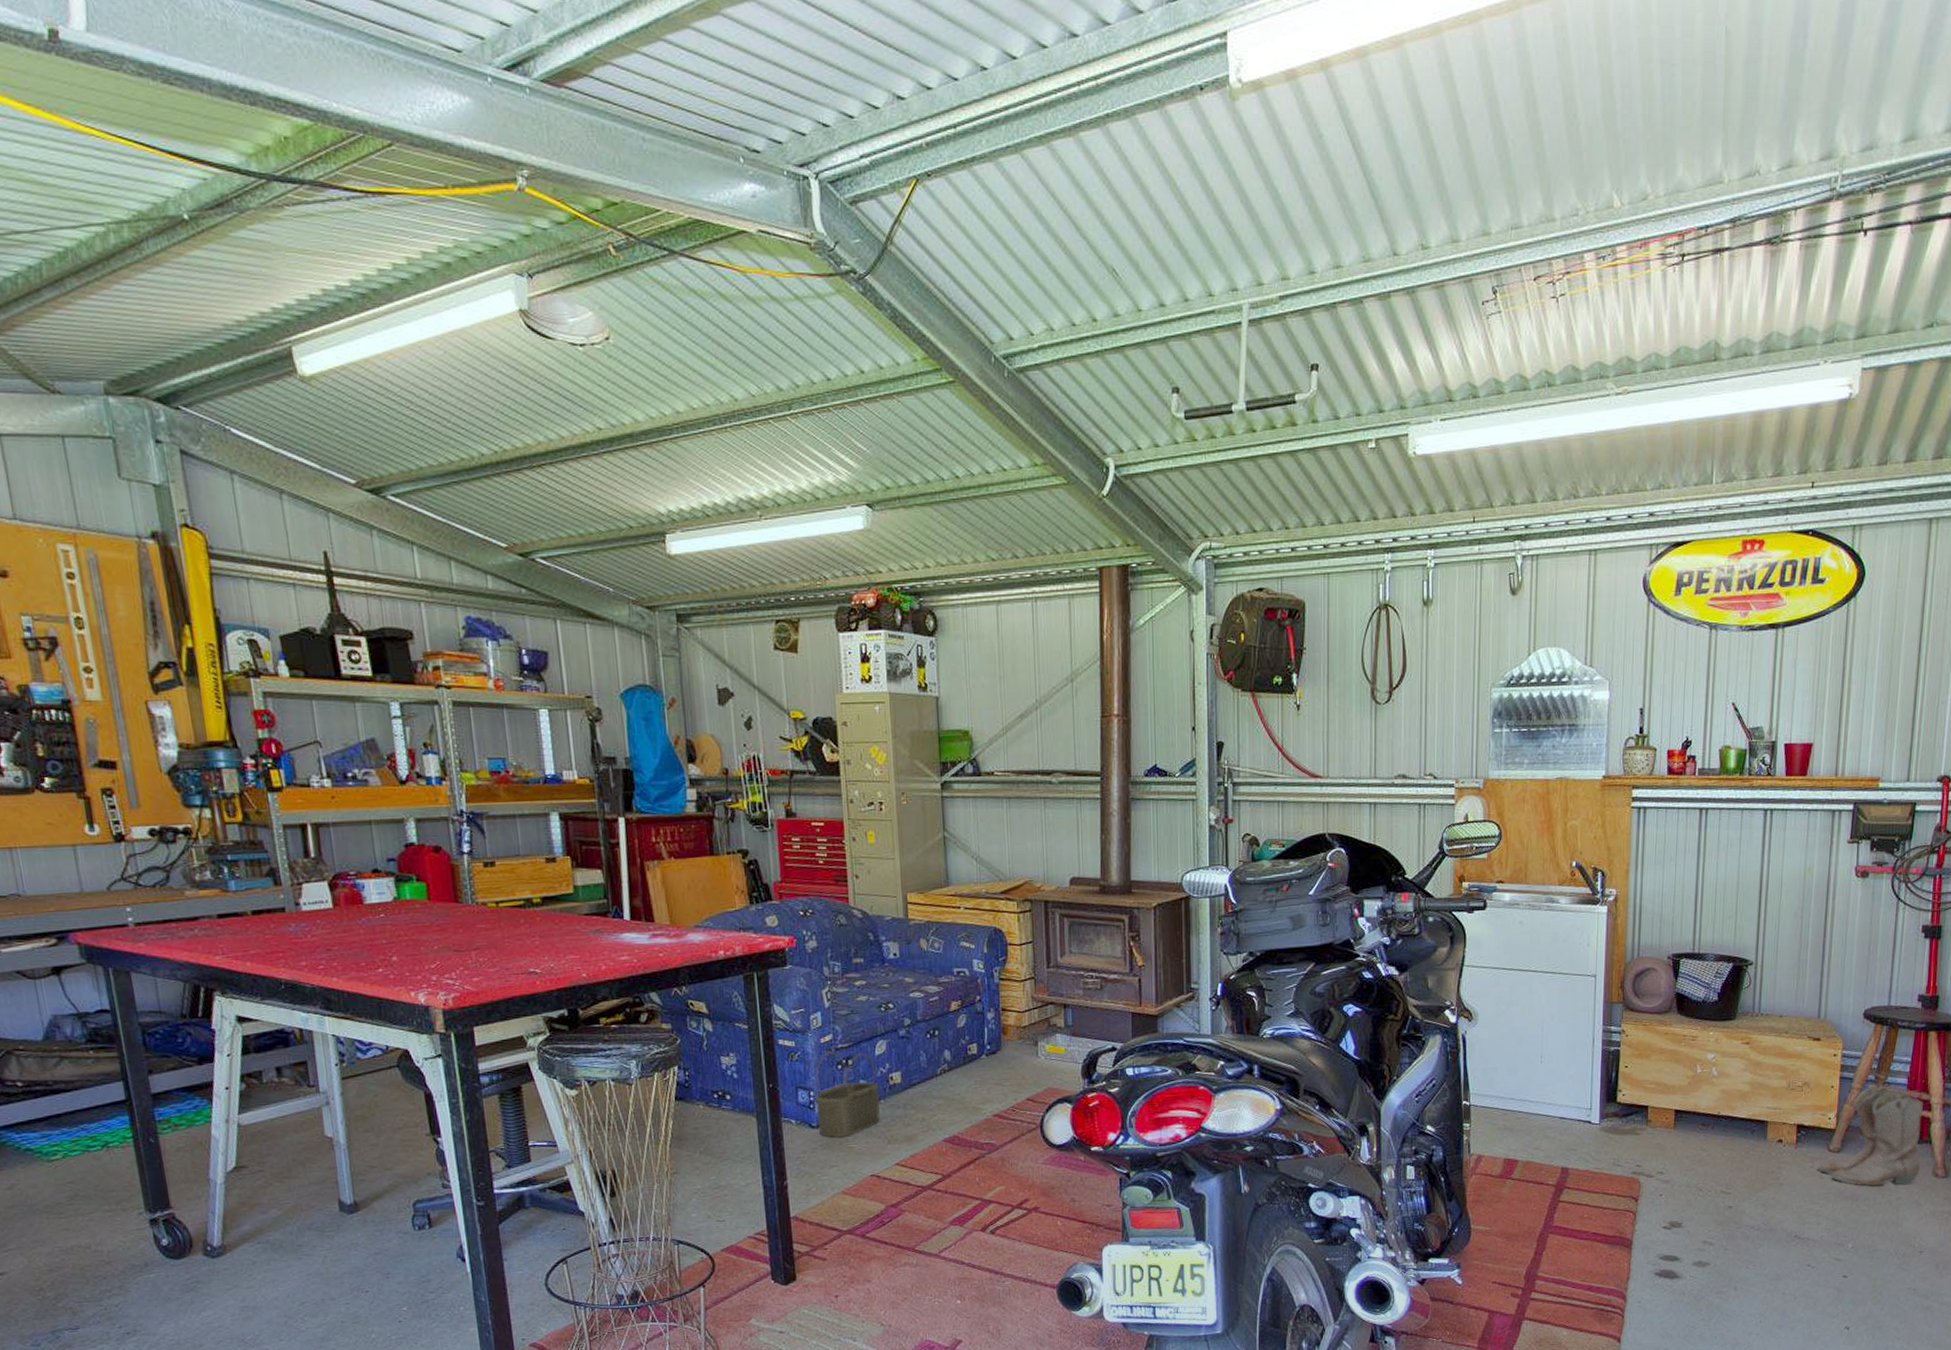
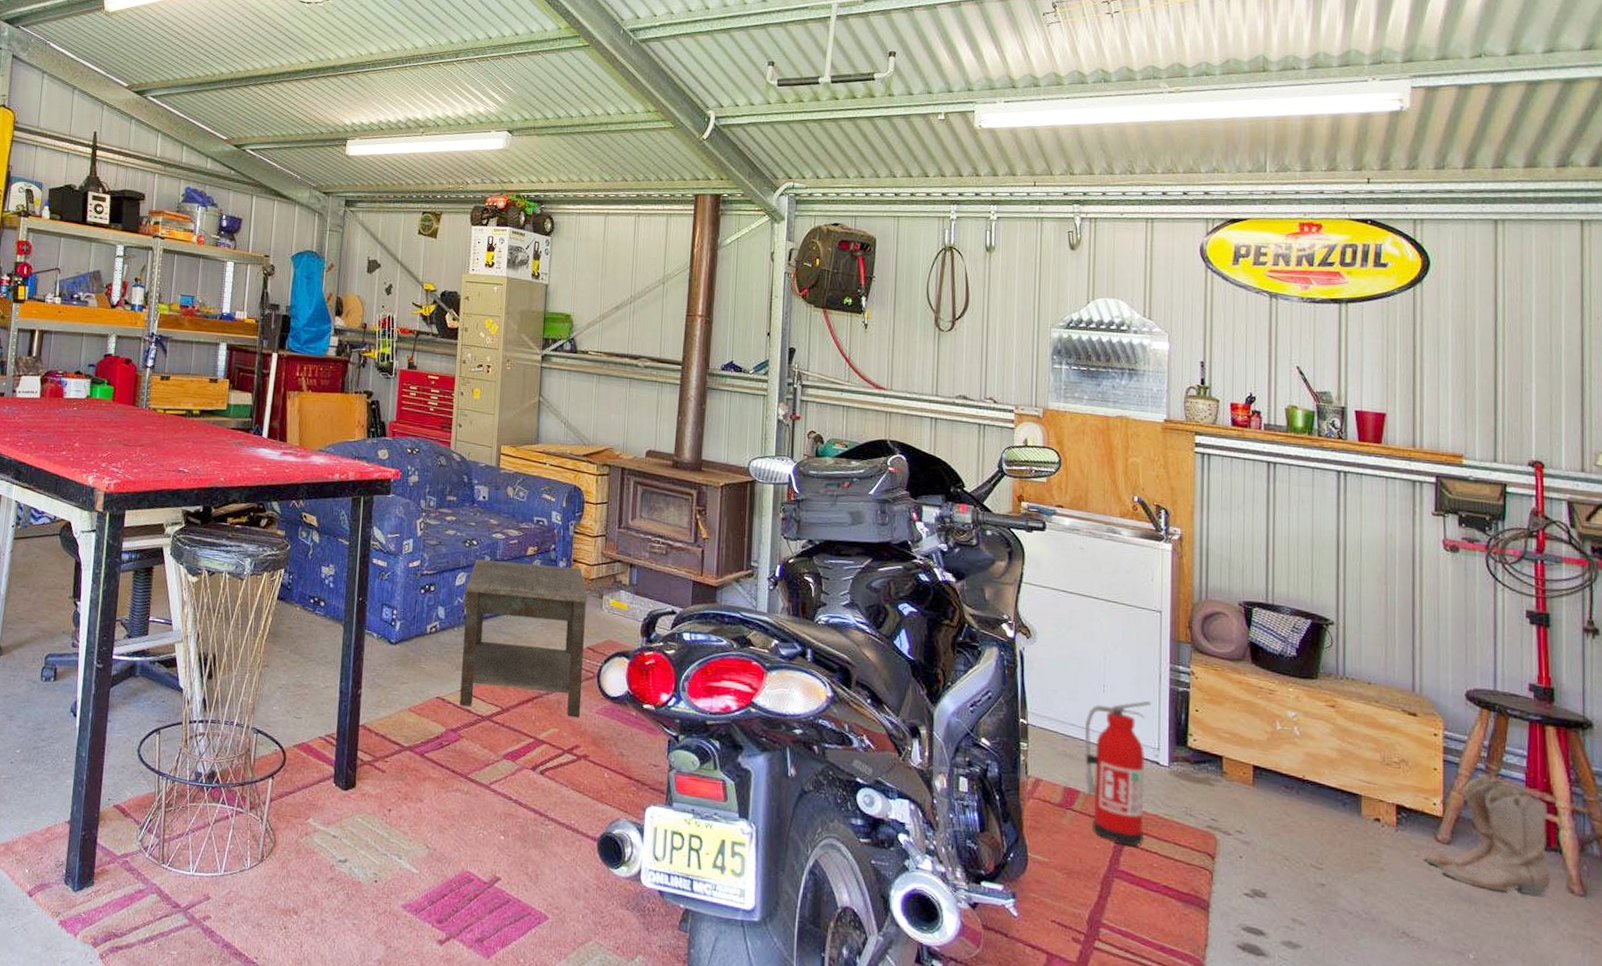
wicker basket: present [814,1051,880,1138] -> none [396,576,455,658]
side table: none [886,1017,1027,1179] -> present [459,559,588,718]
fire extinguisher: none [1522,1064,1585,1203] -> present [1084,700,1152,847]

